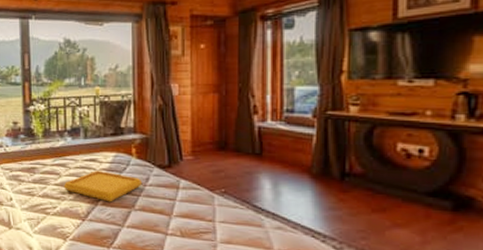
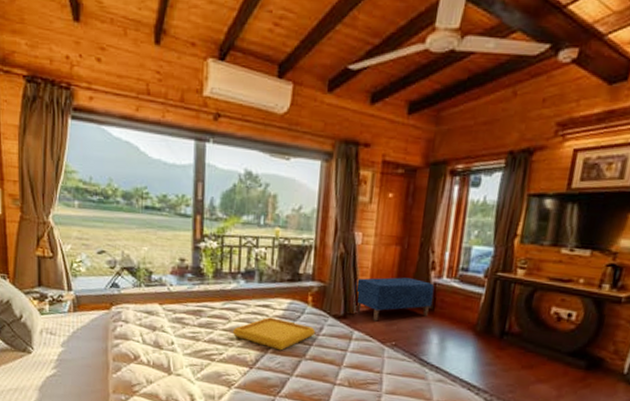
bench: none [177,124,260,169] -> present [354,277,435,322]

